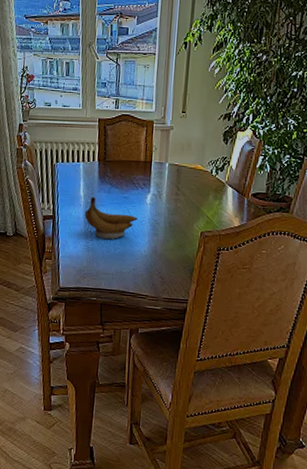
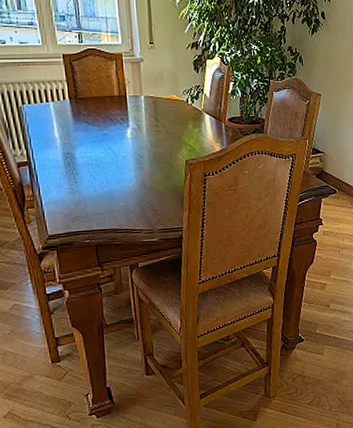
banana: present [84,197,138,240] -> none [63,138,121,180]

